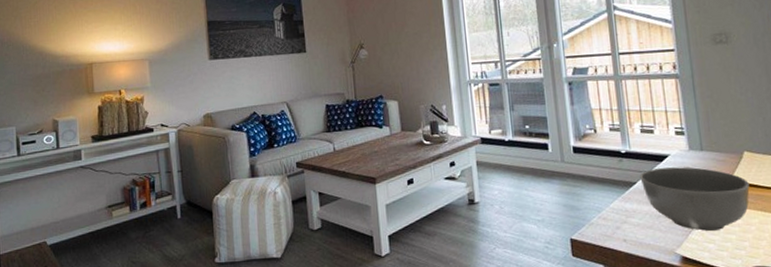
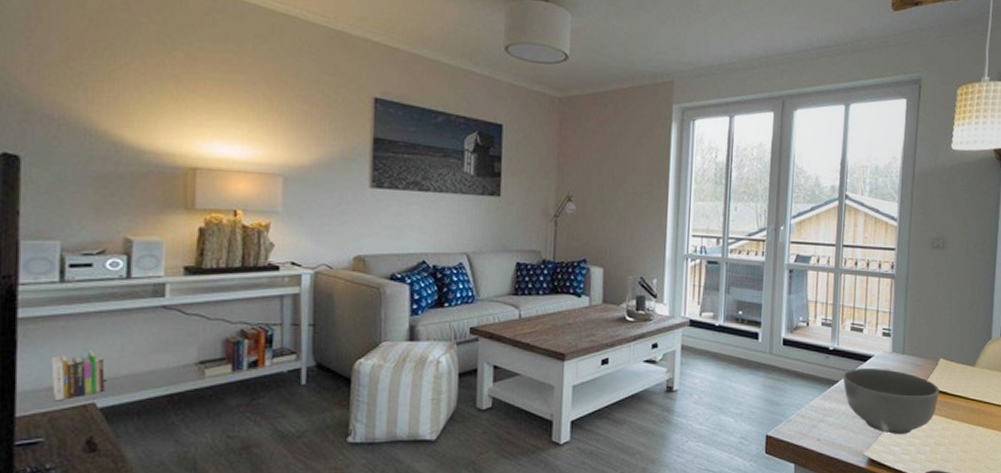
books: none [17,203,51,242] -> present [51,350,105,402]

